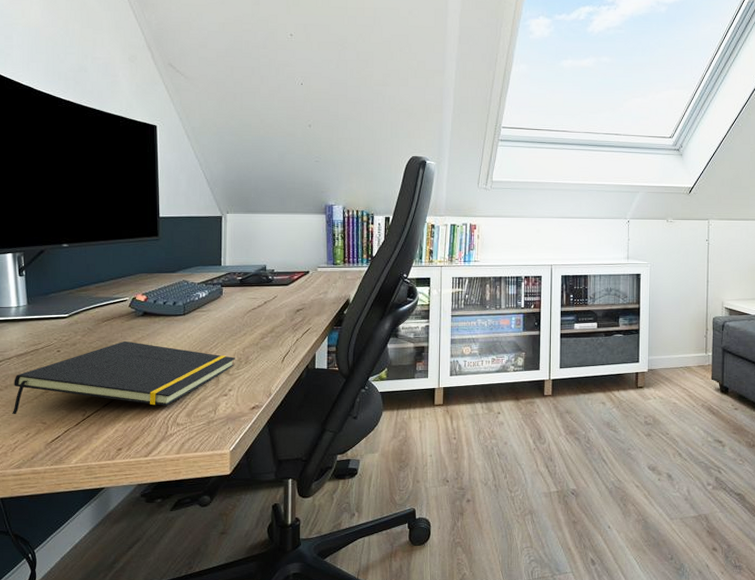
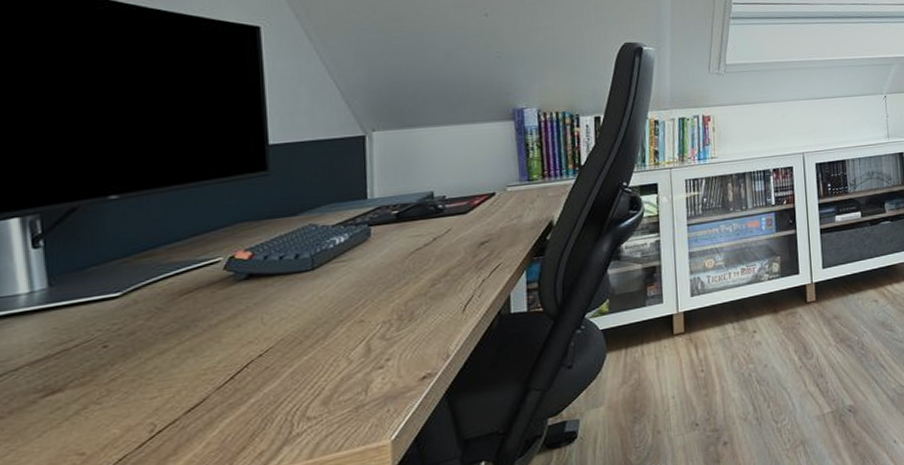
notepad: present [12,340,236,414] -> none [22,315,395,450]

